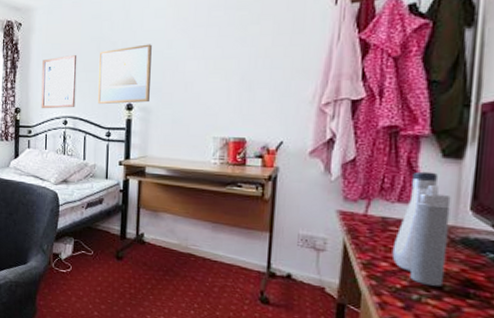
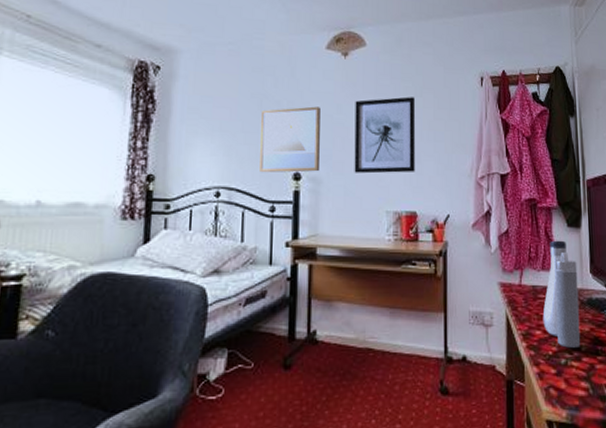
wall art: present [41,55,77,109] -> none [184,111,234,177]
wall art: none [182,25,251,103] -> present [354,96,415,174]

